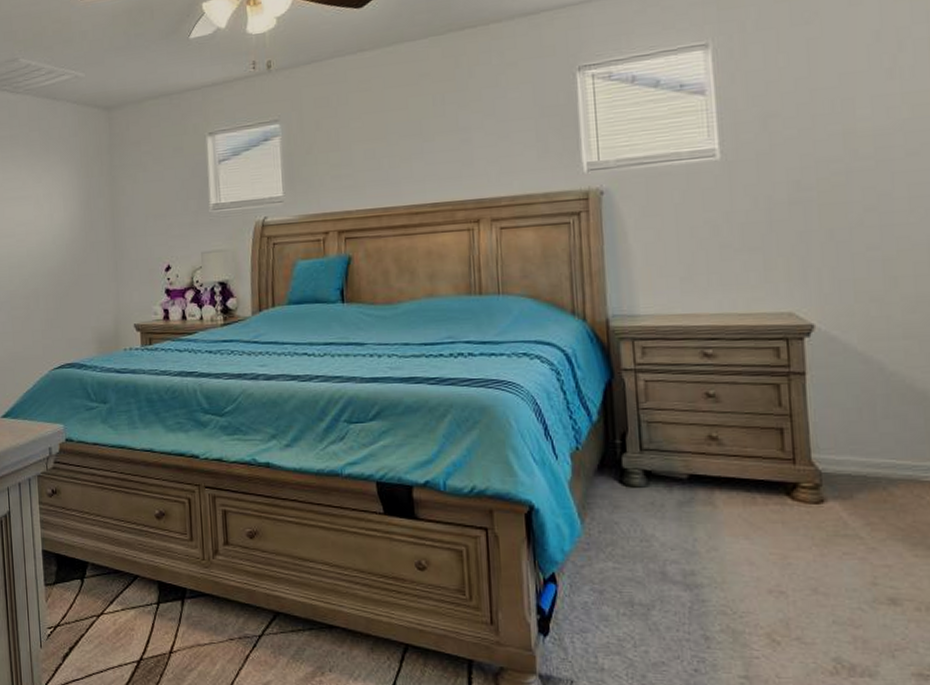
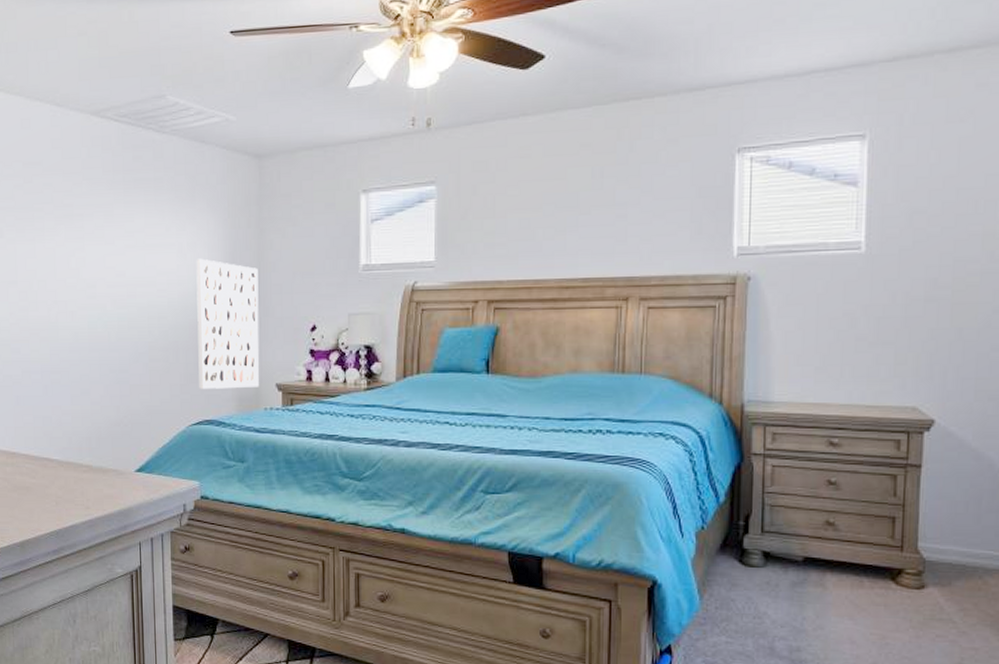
wall art: none [52,208,118,334] -> present [196,258,260,389]

